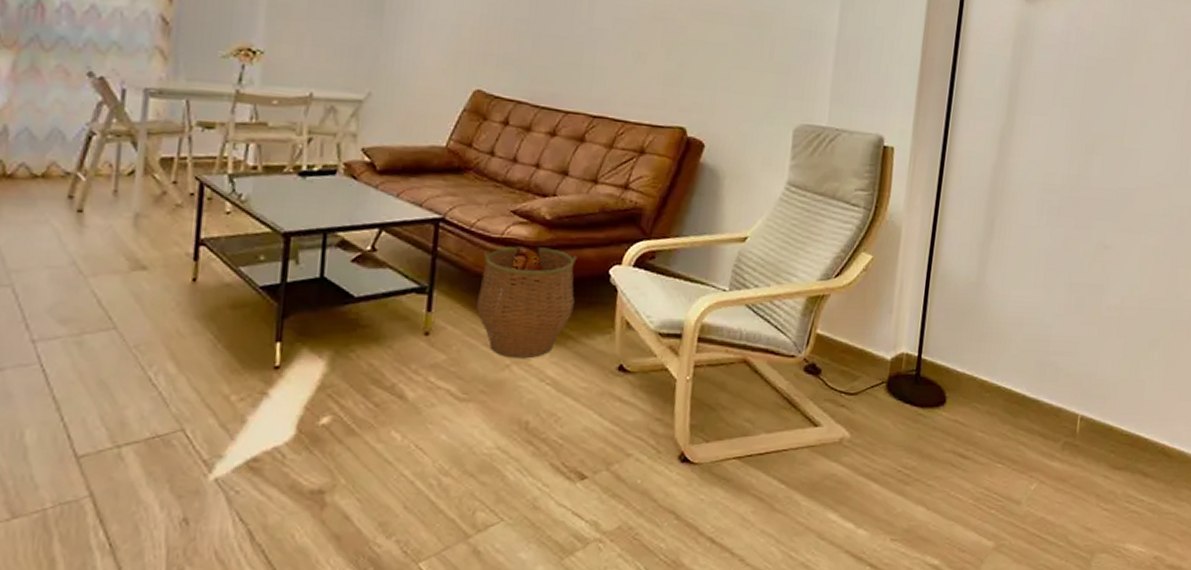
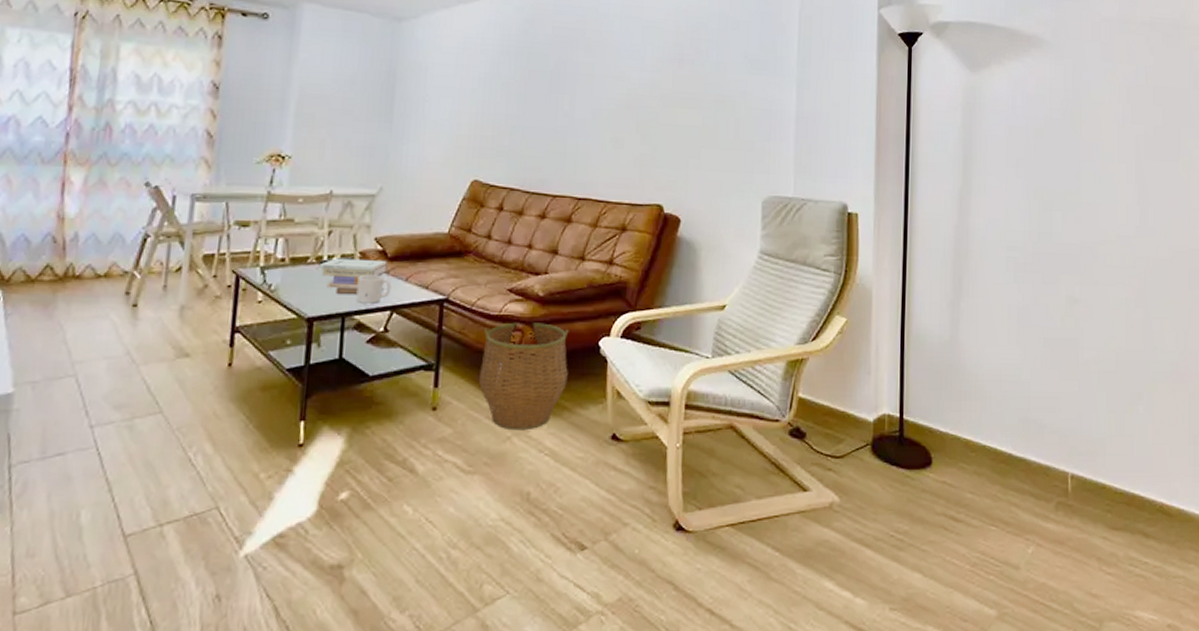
books: none [297,168,376,210] -> present [319,258,387,295]
mug: none [340,188,380,220] -> present [356,274,392,304]

